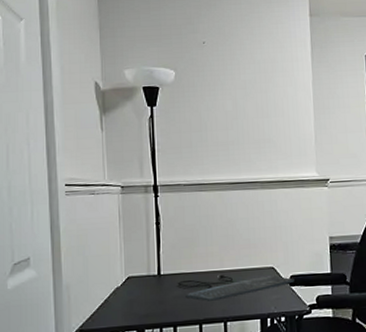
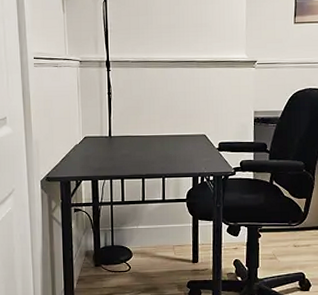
keyboard: present [177,274,295,301] -> none [124,138,223,160]

